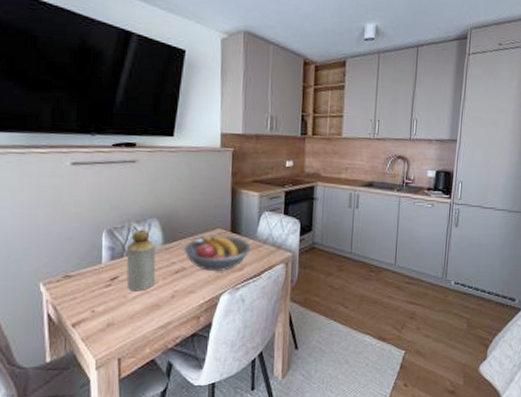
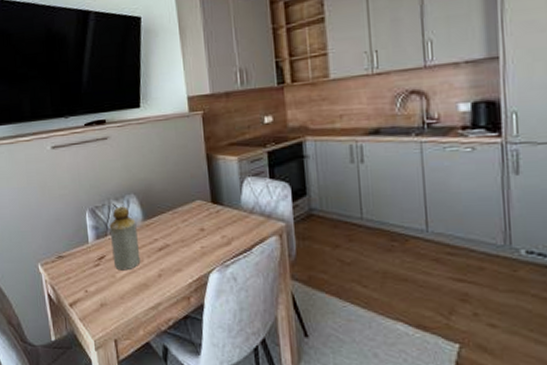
fruit bowl: present [184,234,251,271] -> none [165,206,236,247]

